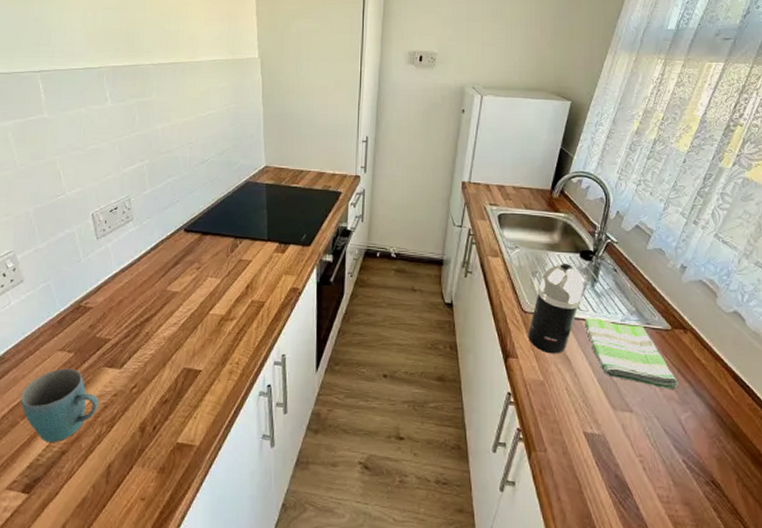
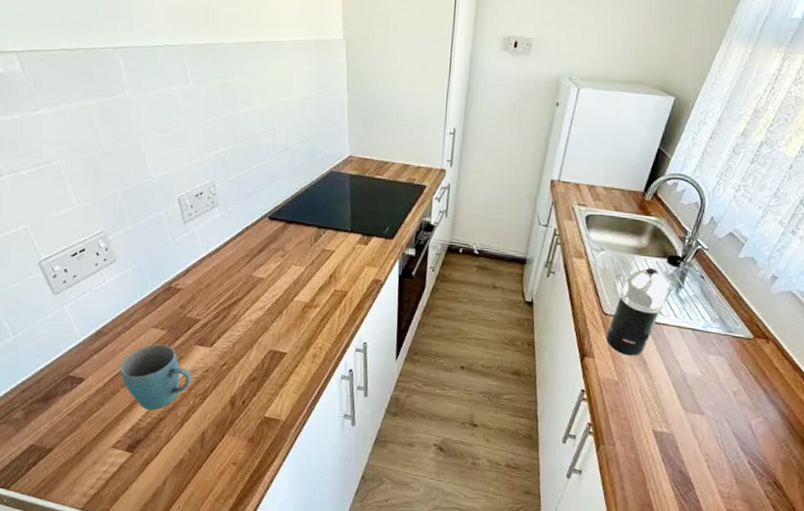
dish towel: present [585,318,678,391] -> none [665,323,753,397]

